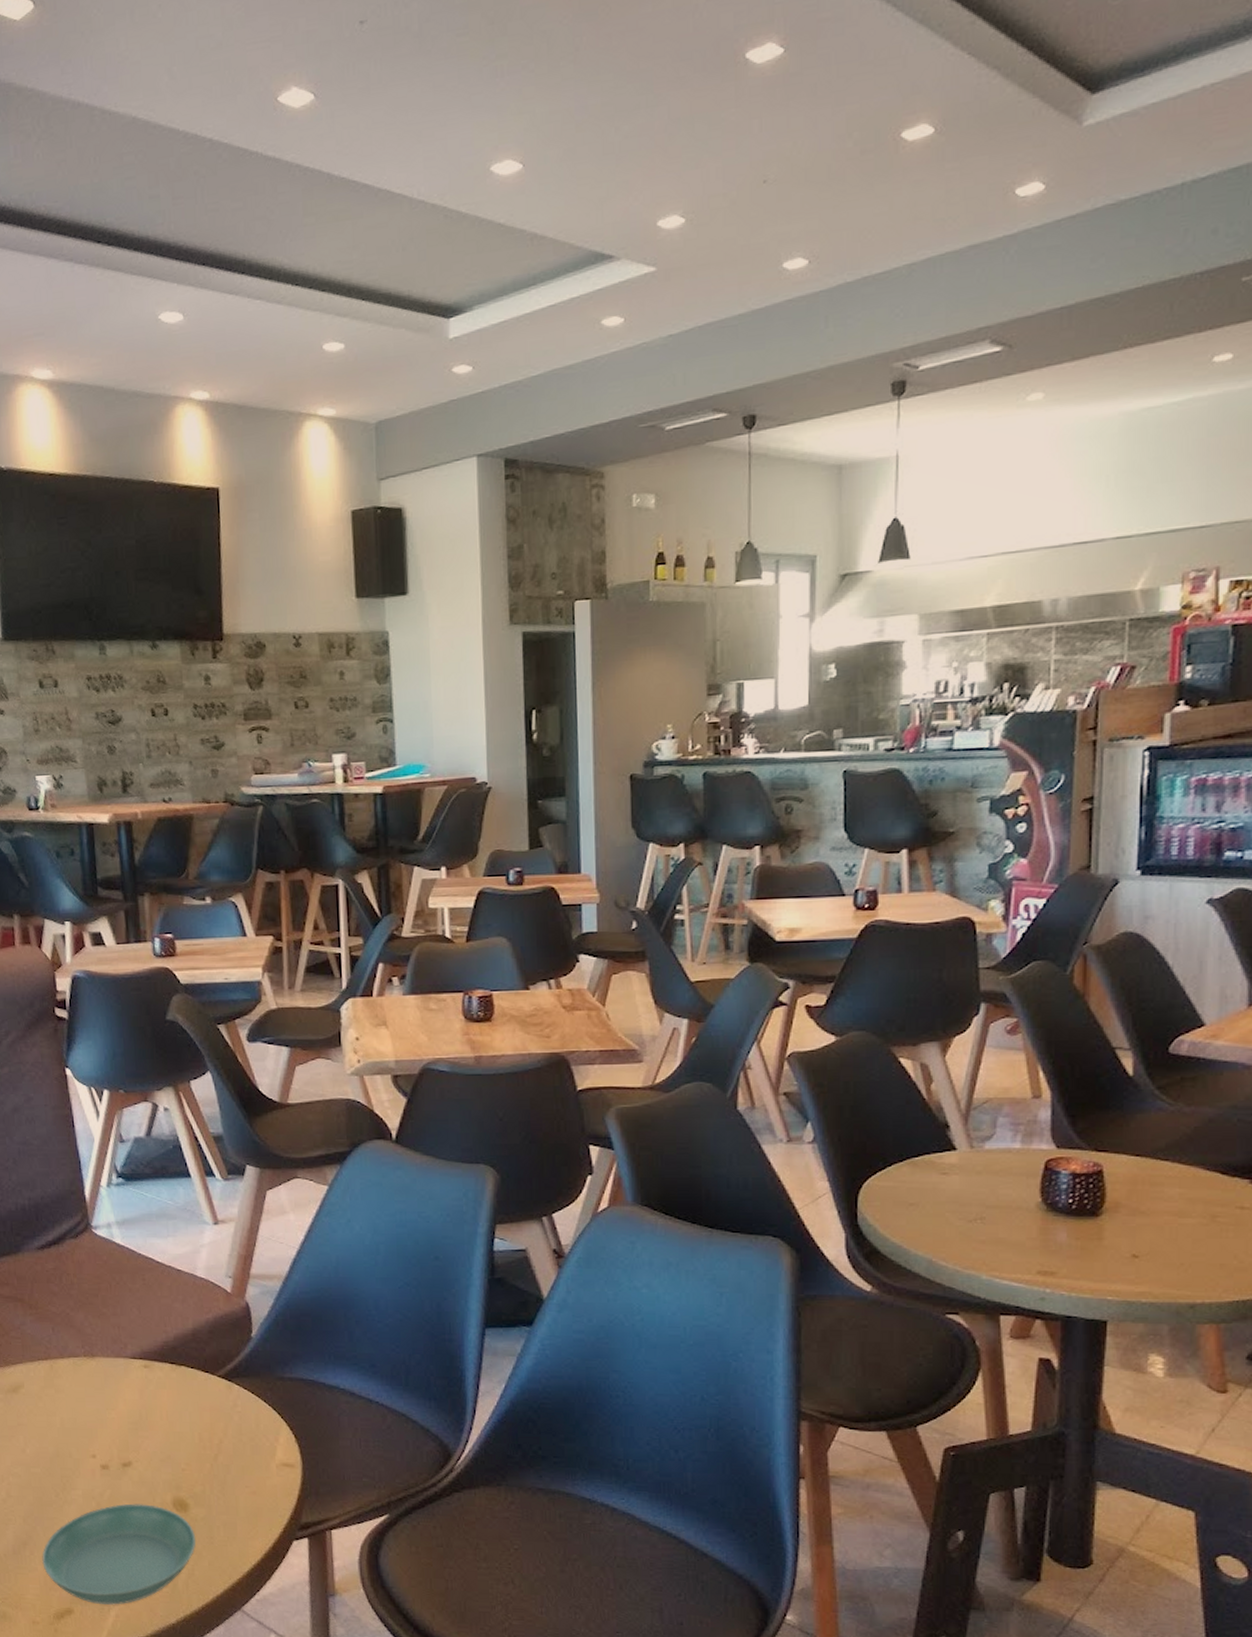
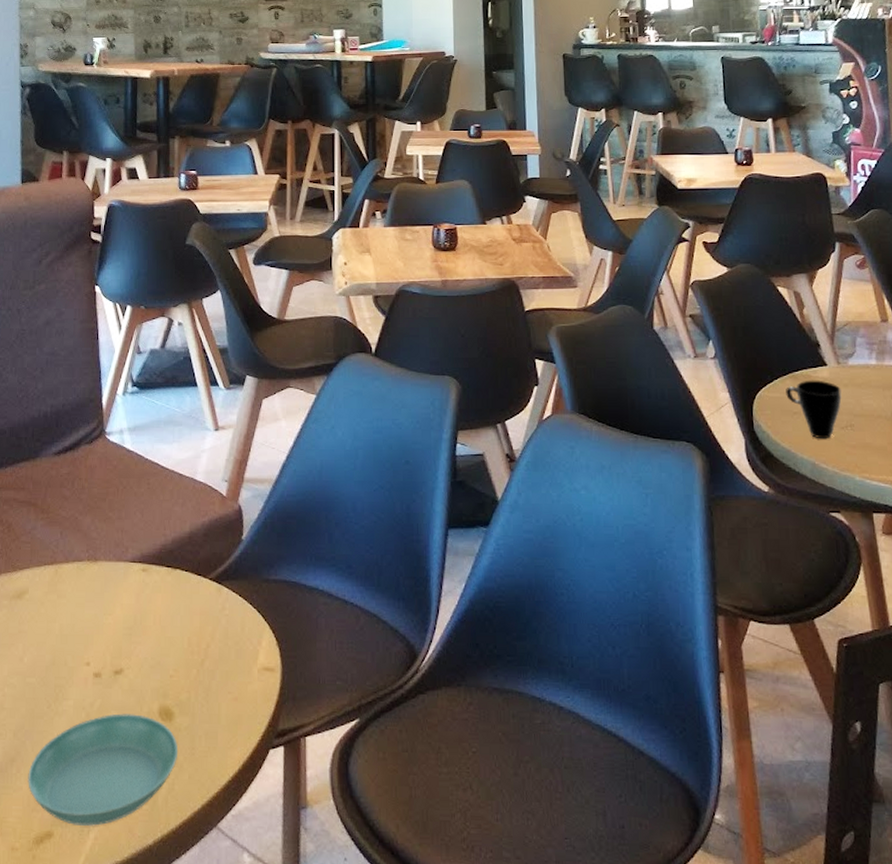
cup: none [901,1166,972,1234] -> present [786,380,842,439]

